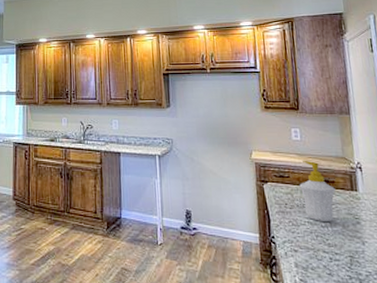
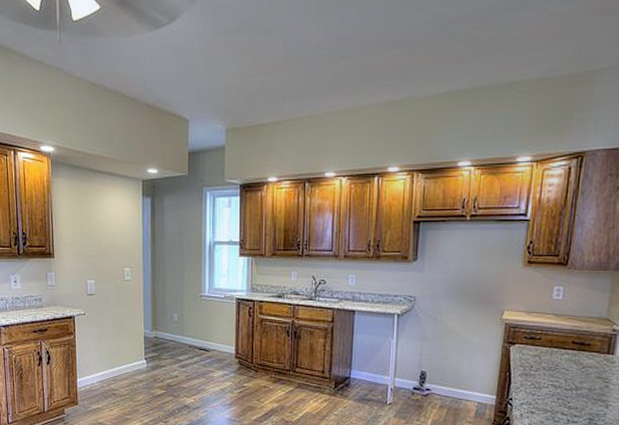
soap bottle: present [299,160,336,221] -> none [550,321,590,385]

